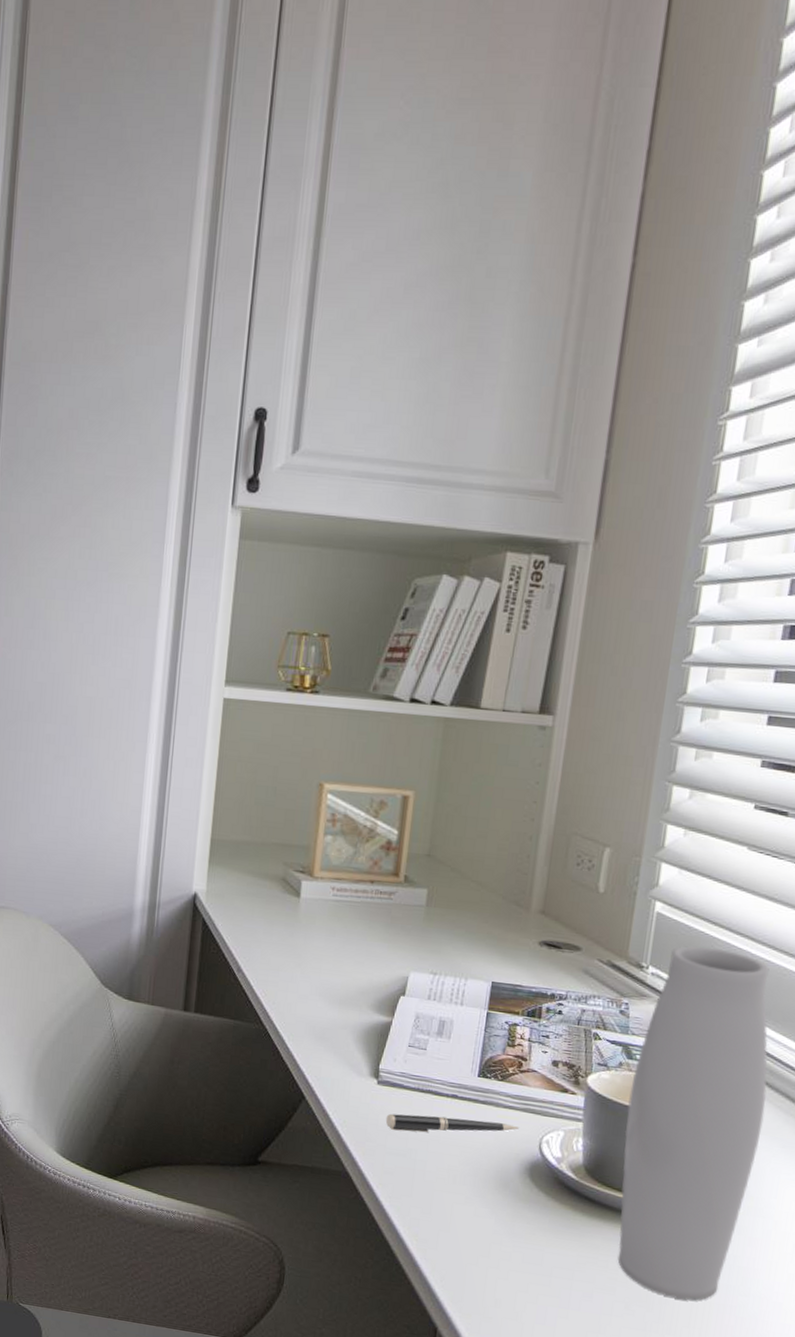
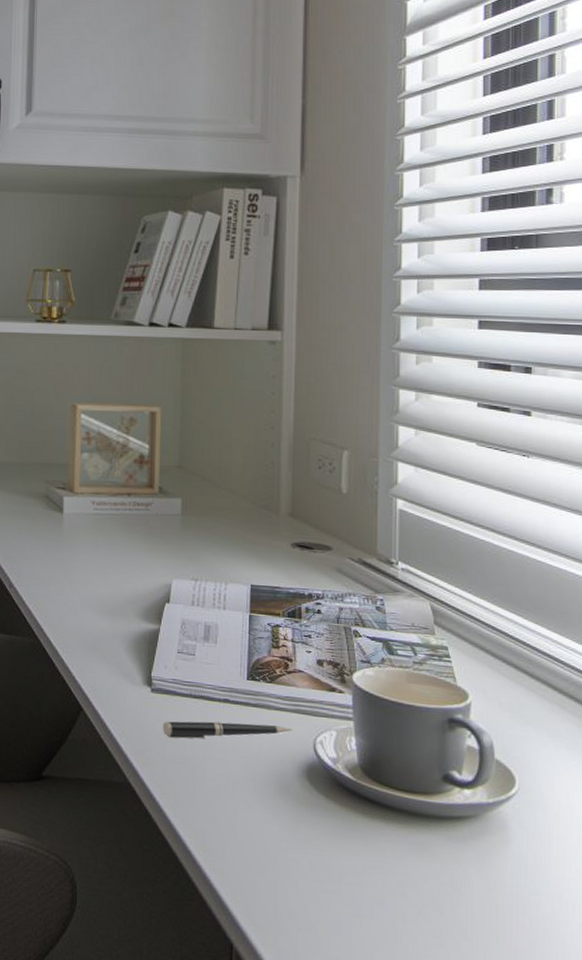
vase: present [617,945,769,1300] -> none [395,539,529,902]

